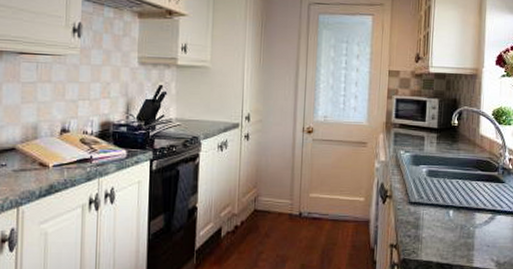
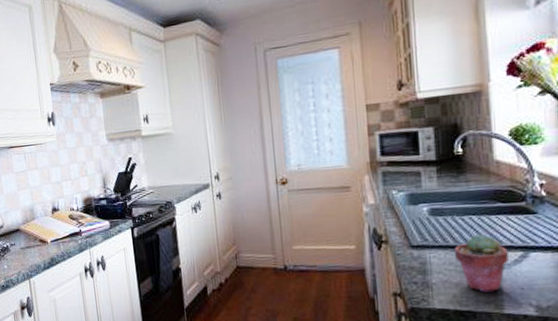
potted succulent: none [442,196,481,248] -> present [453,233,508,292]

